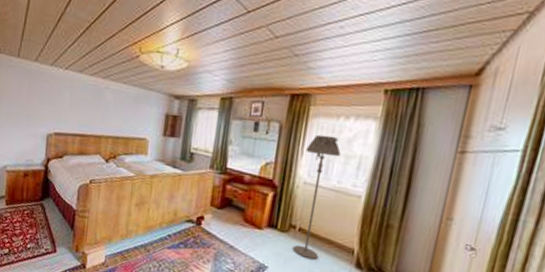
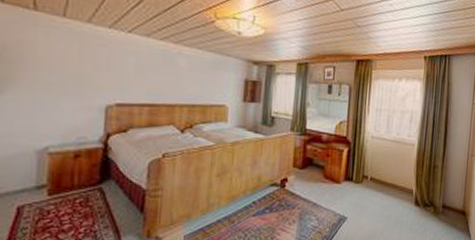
floor lamp: present [292,134,341,260] -> none [366,94,397,205]

